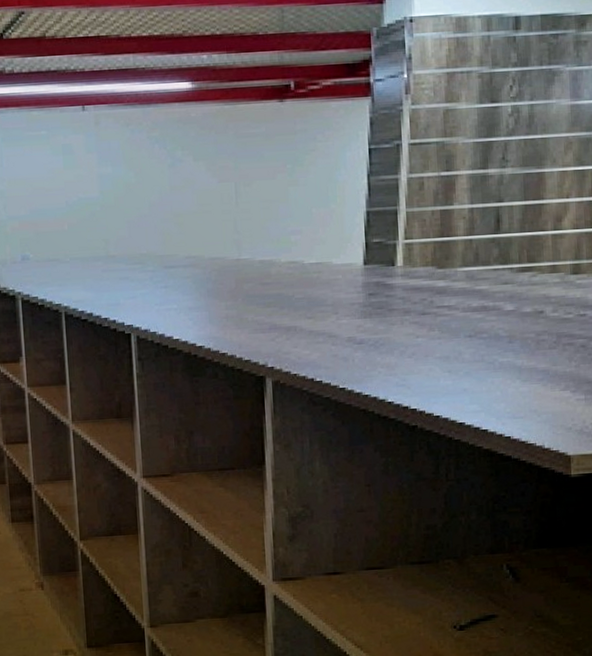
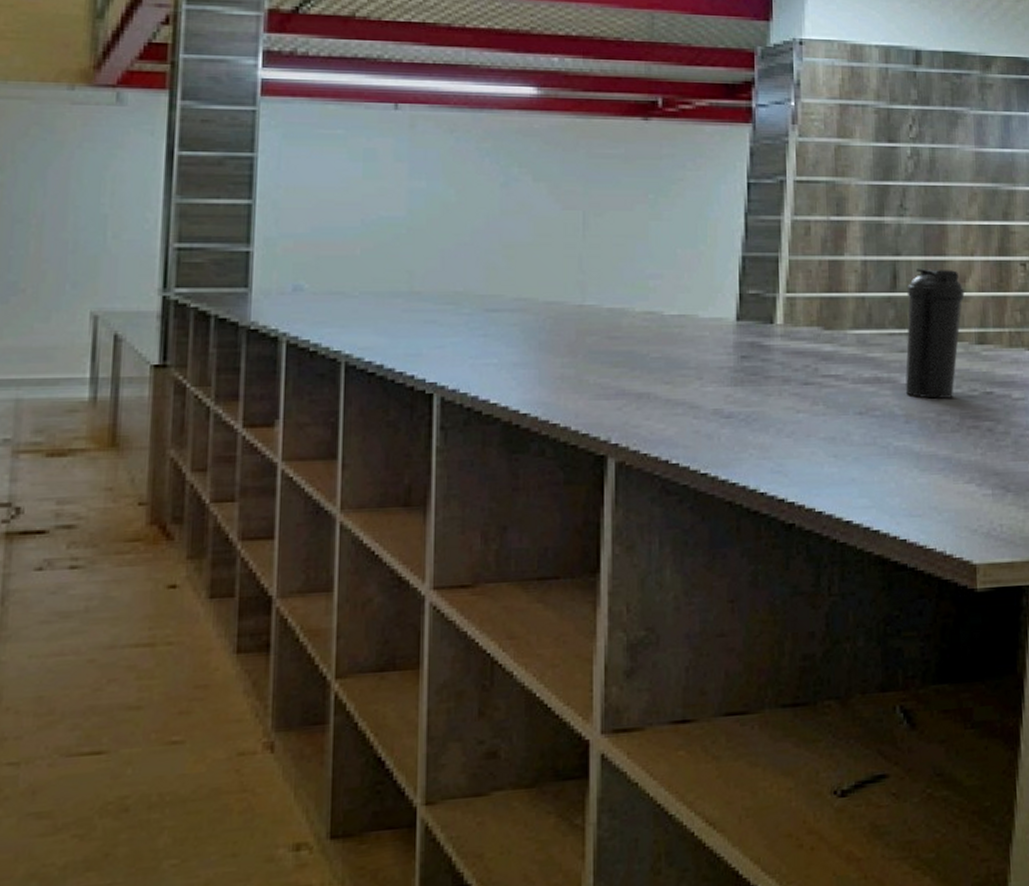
water bottle: none [508,211,561,322] -> present [905,269,965,399]

